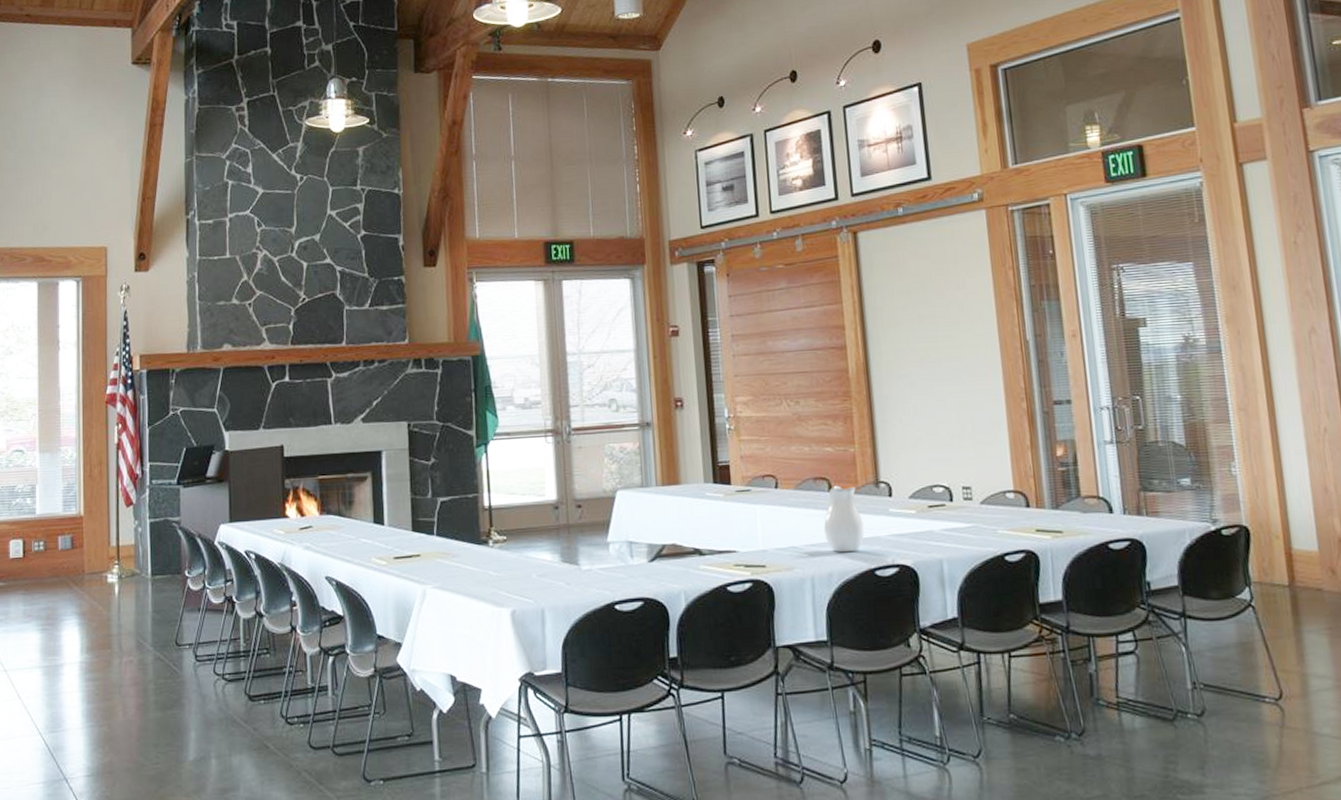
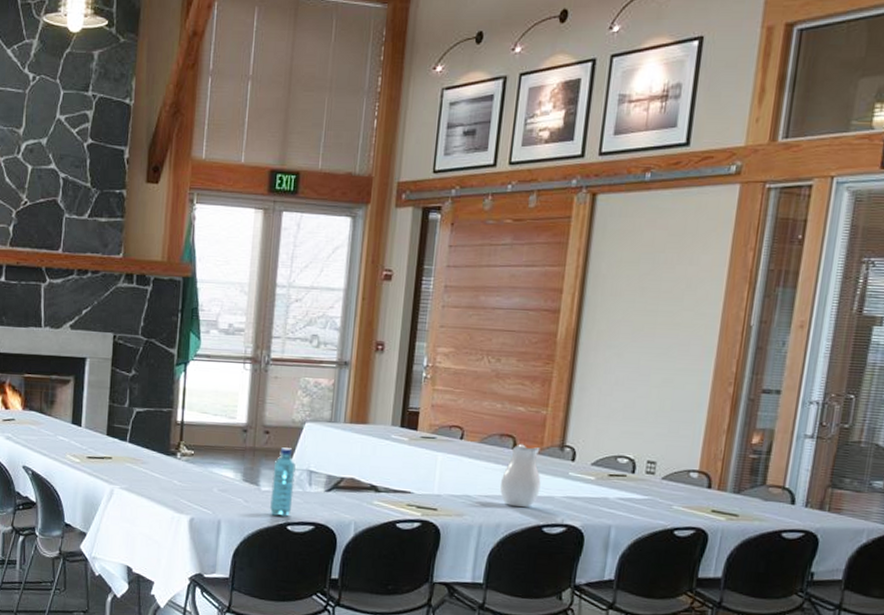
water bottle: none [591,520,617,596] -> present [270,447,296,517]

